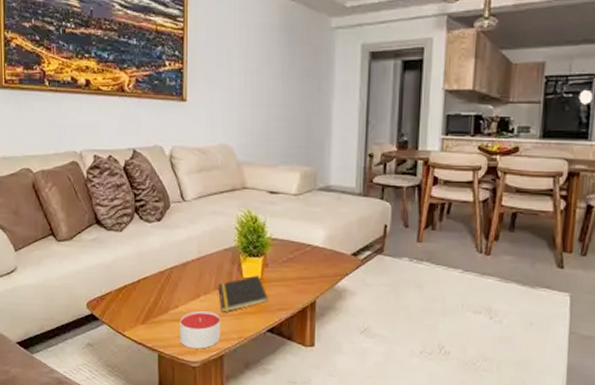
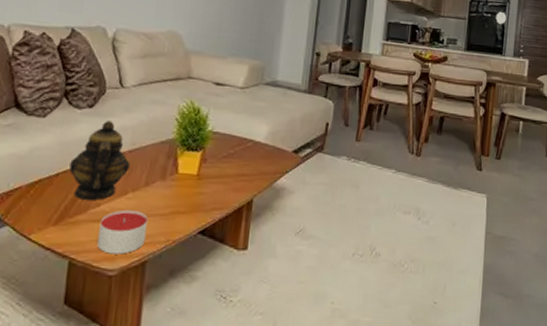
teapot: none [148,231,200,303] -> present [69,119,131,201]
notepad: present [218,275,268,312] -> none [149,171,203,212]

